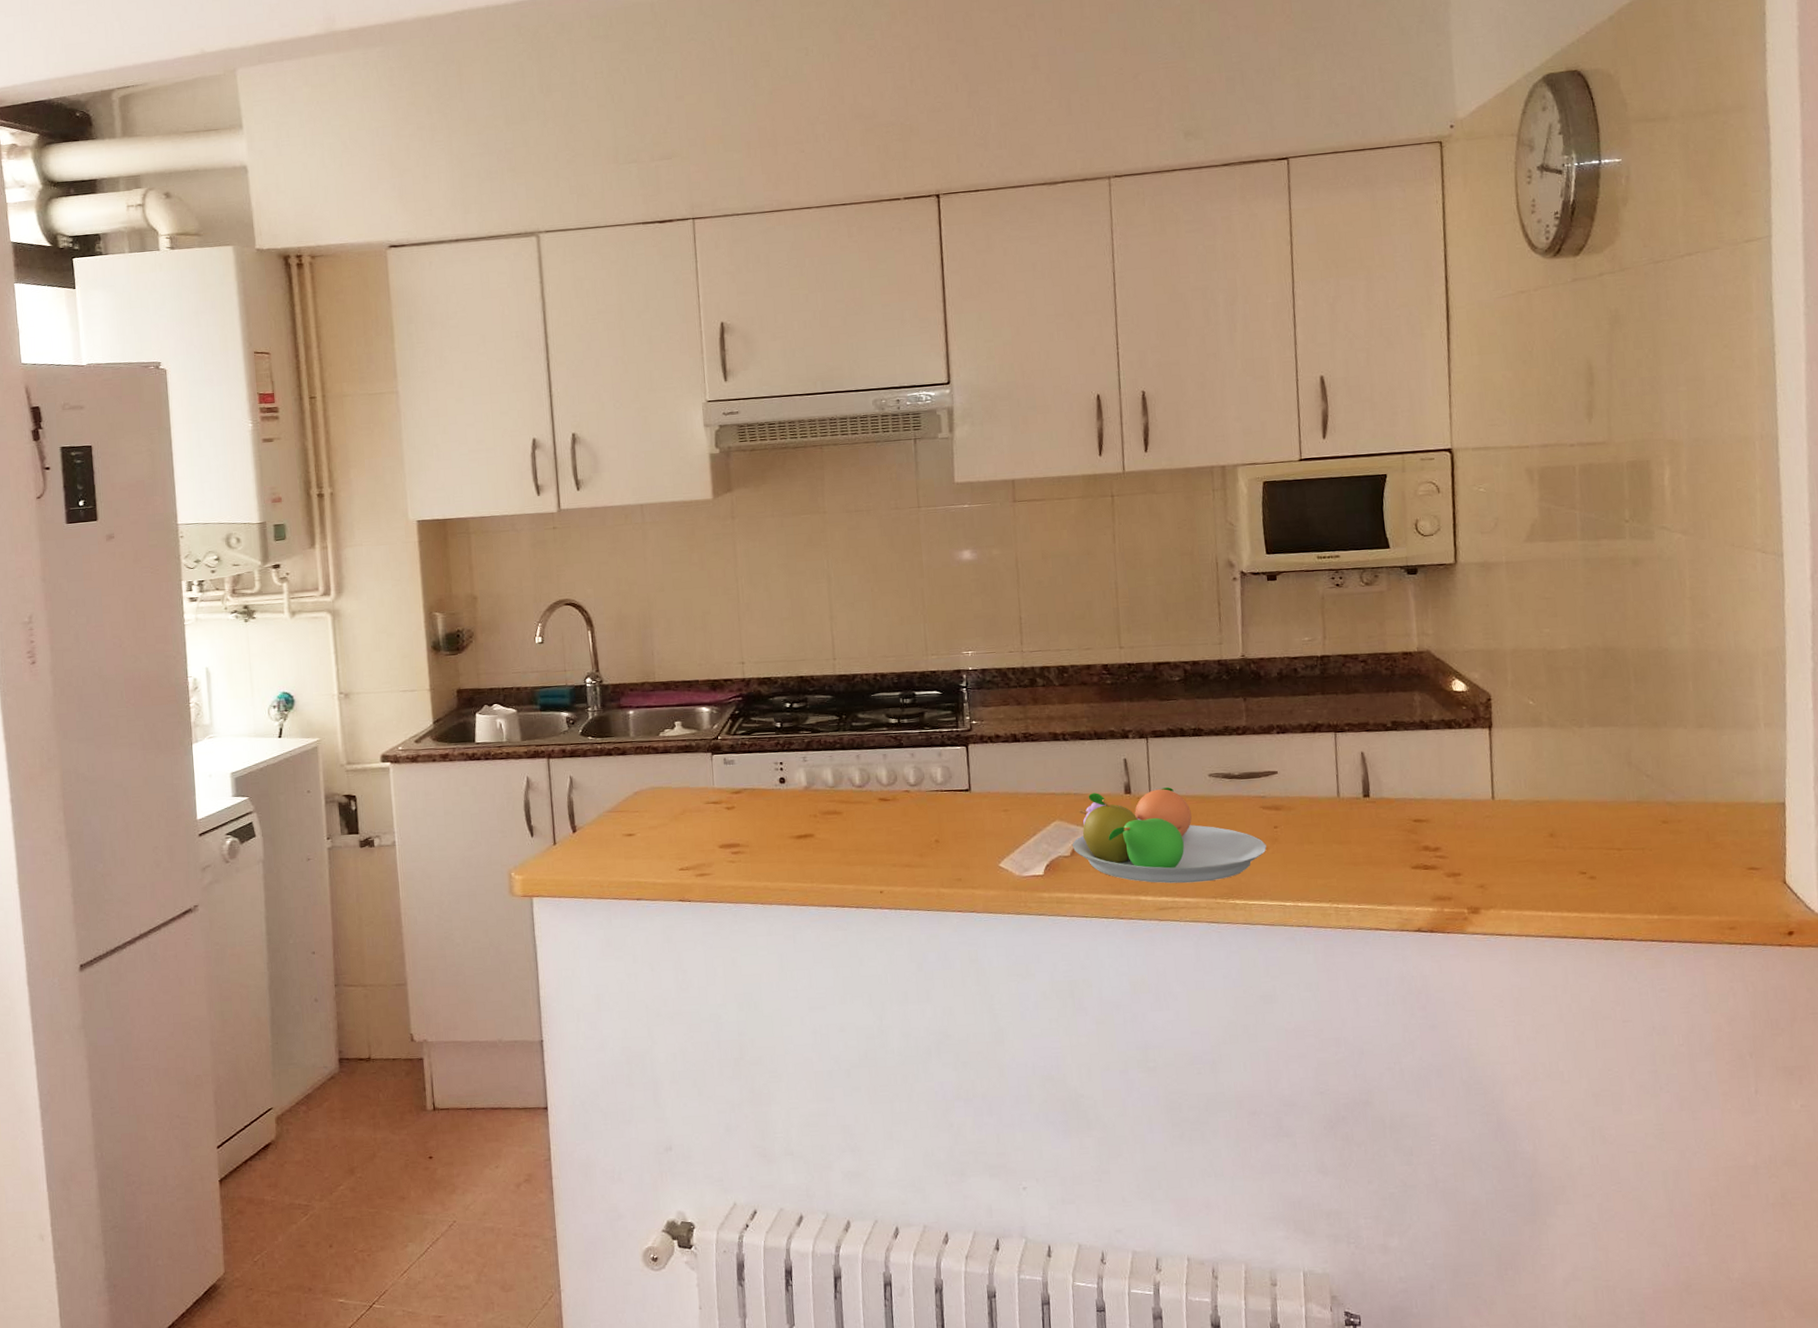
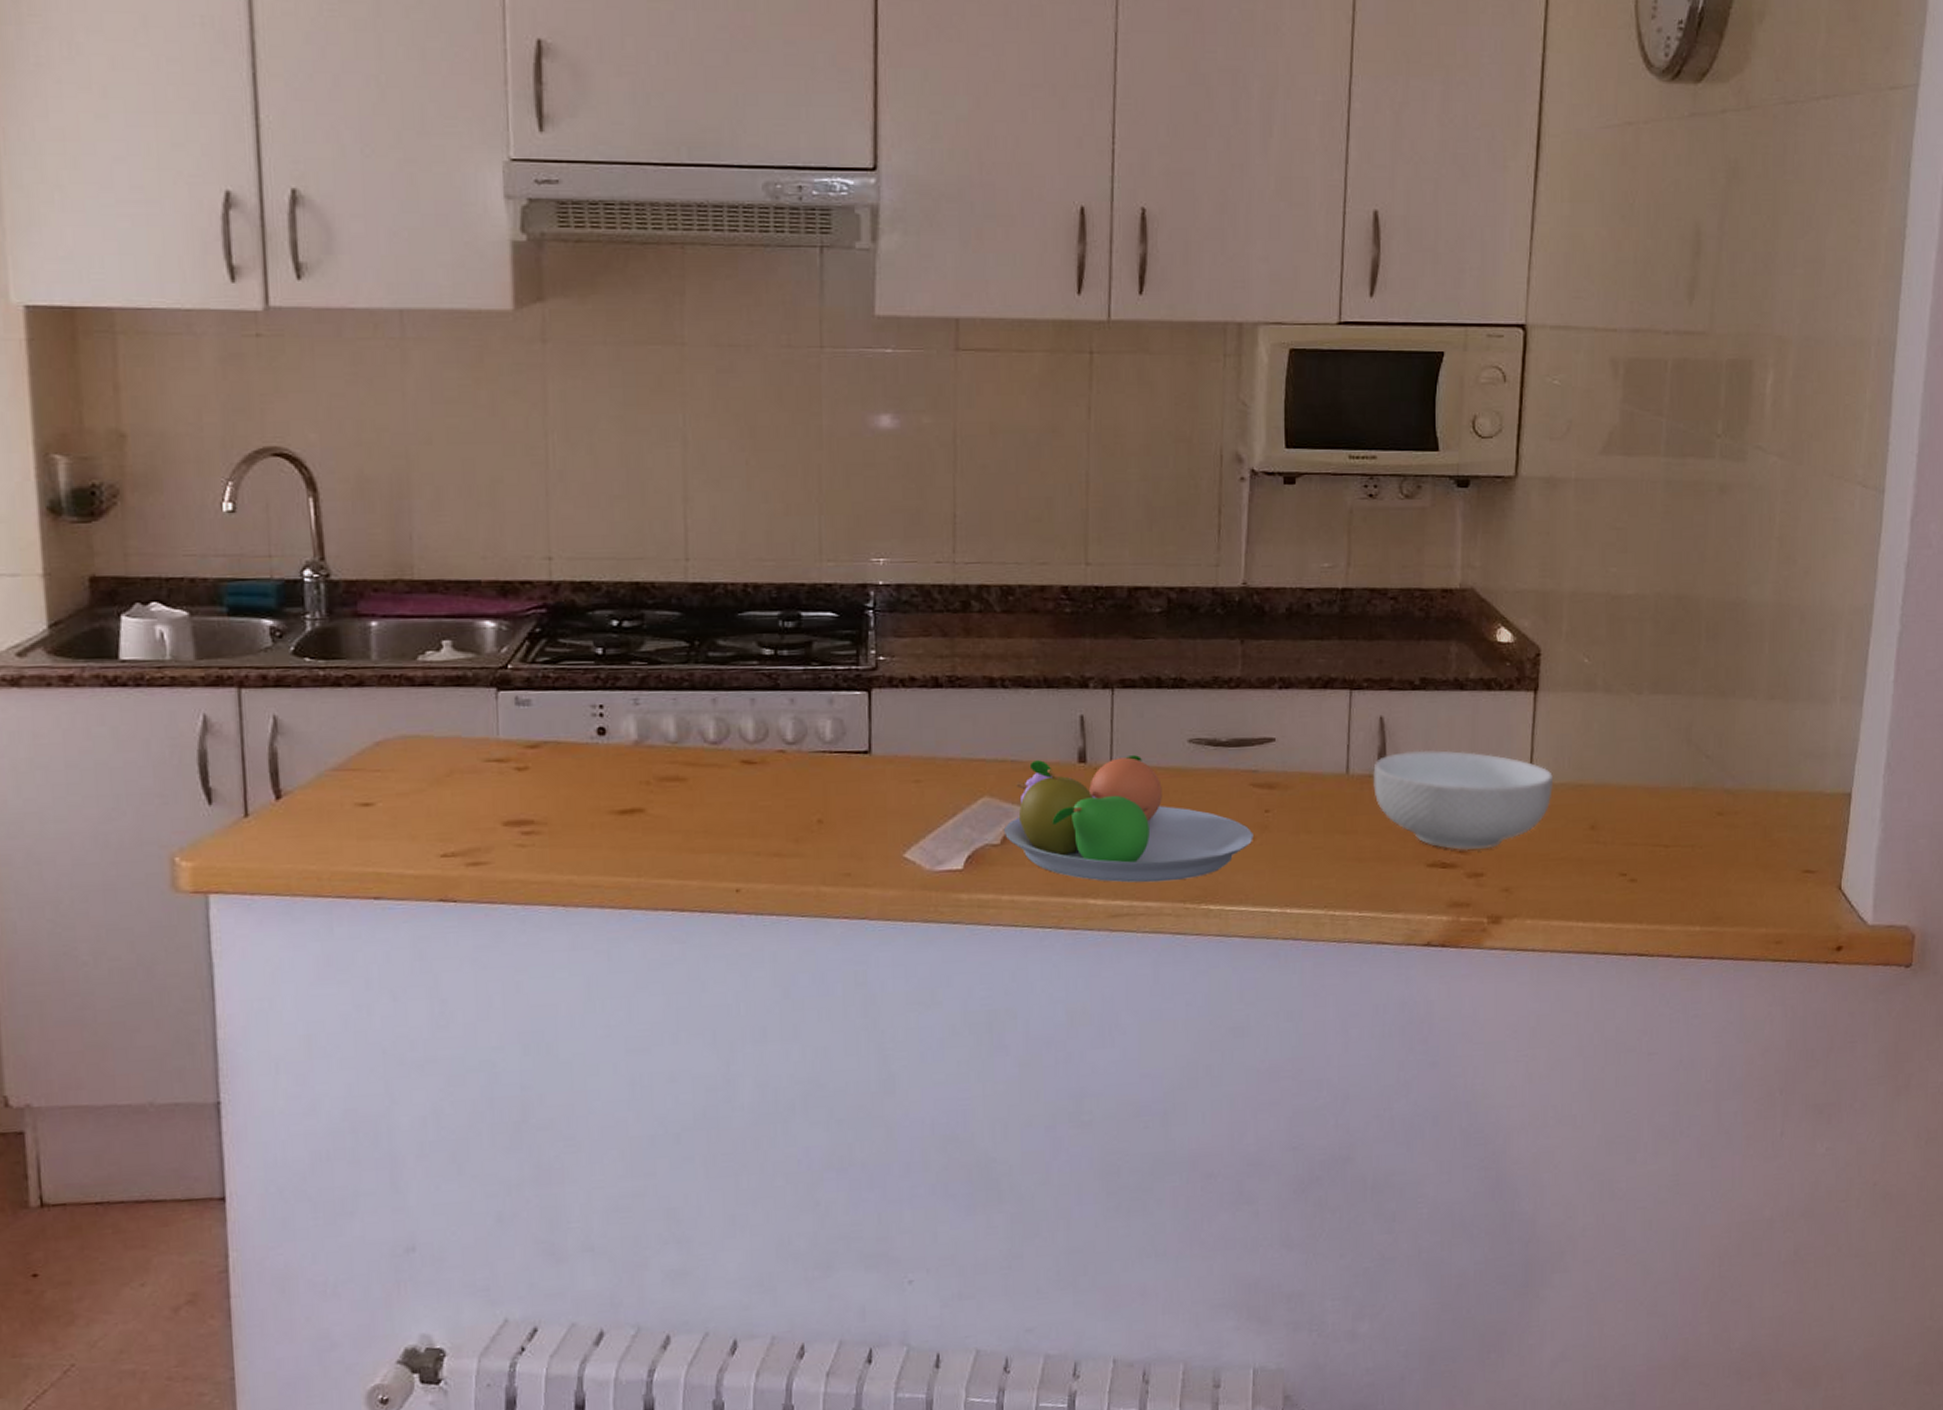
cereal bowl: none [1359,776,1513,856] -> present [1373,750,1553,851]

